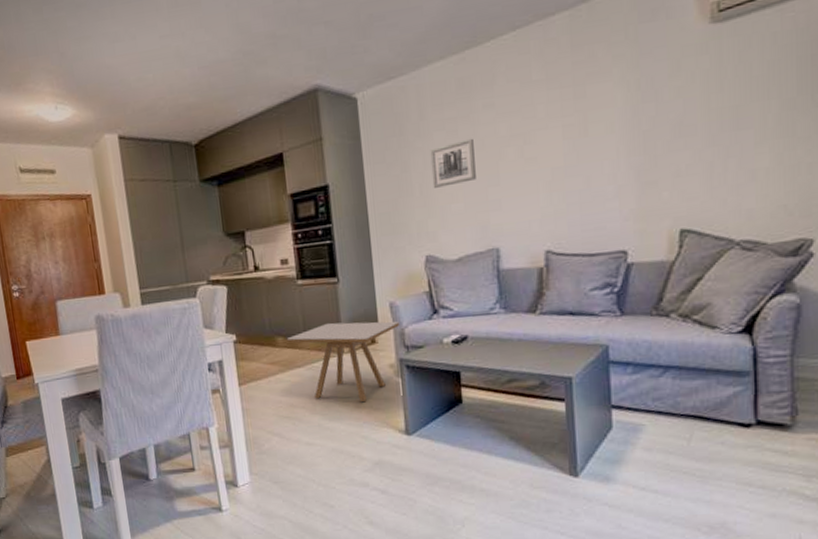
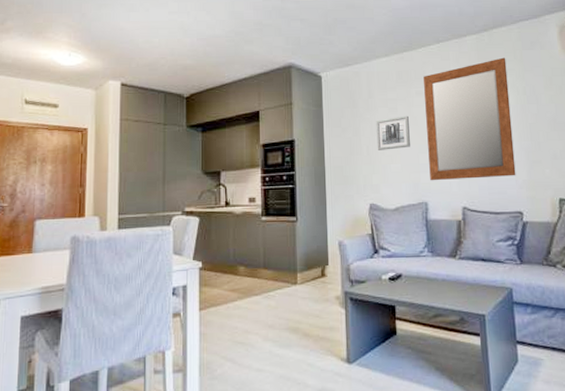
side table: present [286,321,399,403] -> none [247,256,346,331]
mirror: none [493,39,620,221] -> present [423,57,516,181]

